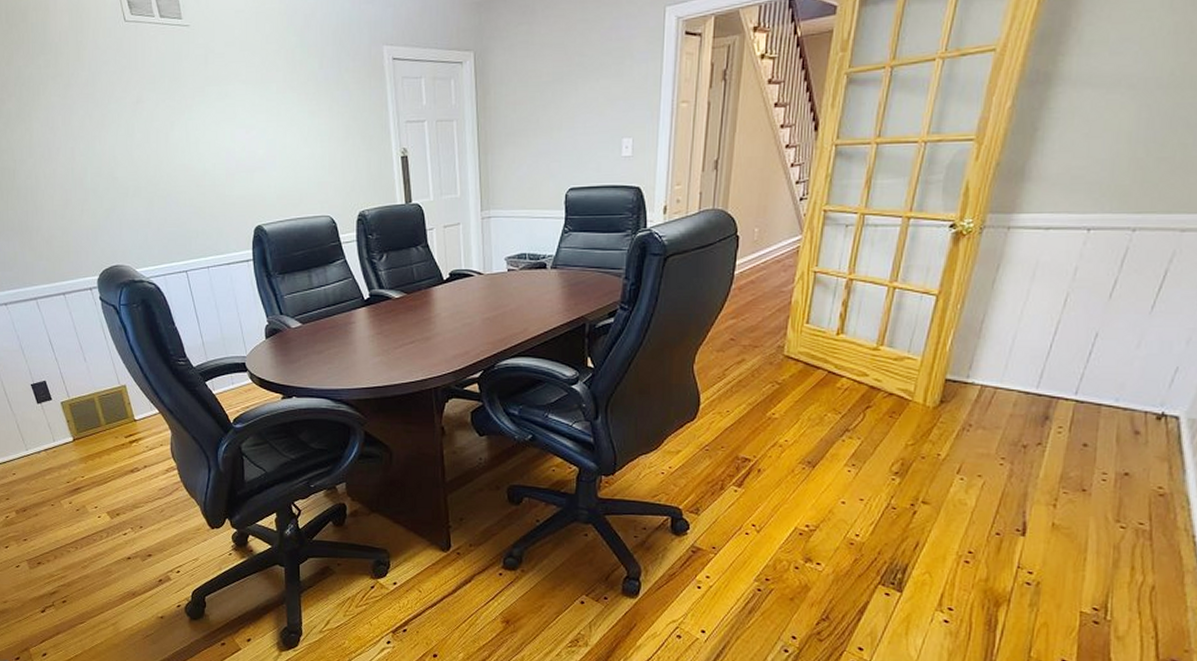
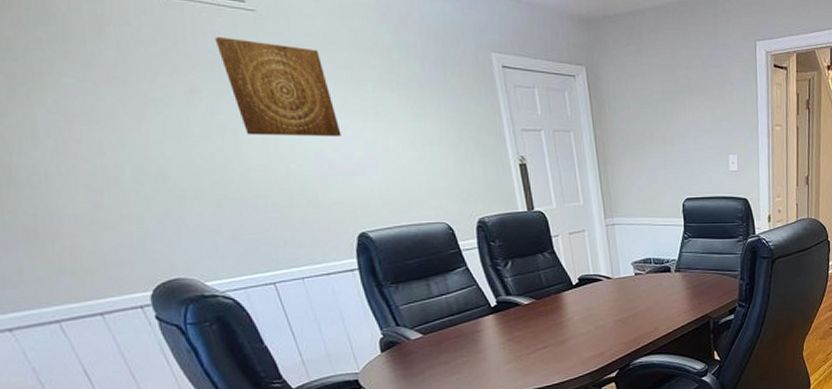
wall art: none [158,52,248,139] -> present [215,37,342,137]

